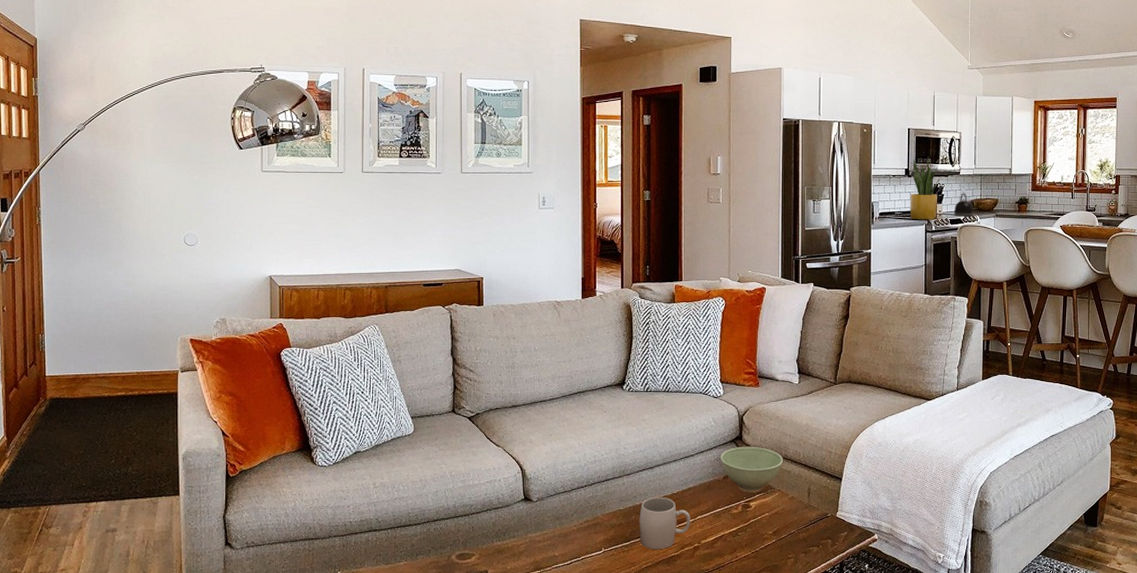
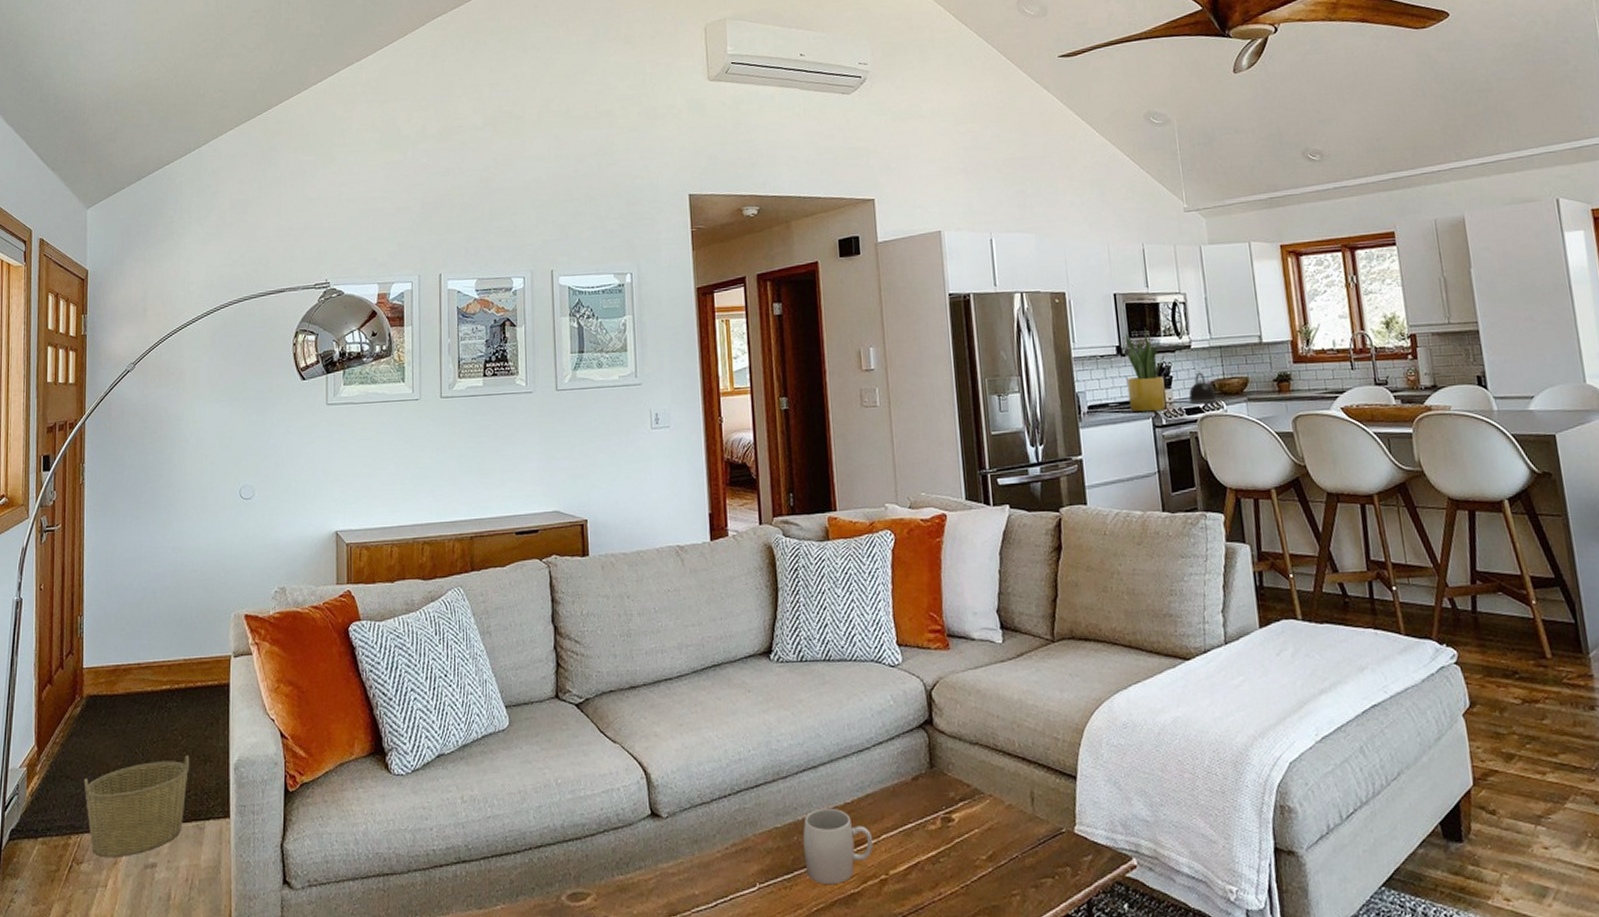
basket: none [50,446,144,523] -> present [83,754,190,857]
bowl: present [720,446,783,493] -> none [905,733,992,800]

